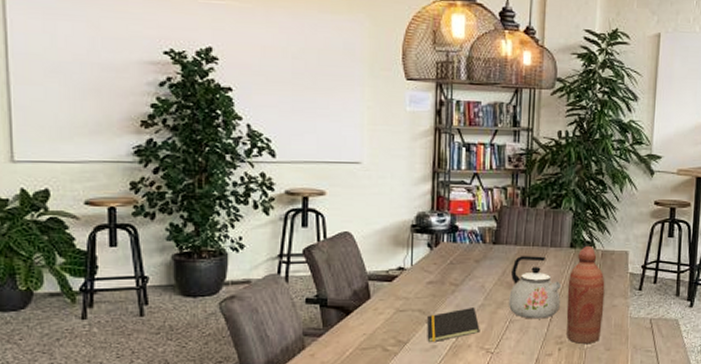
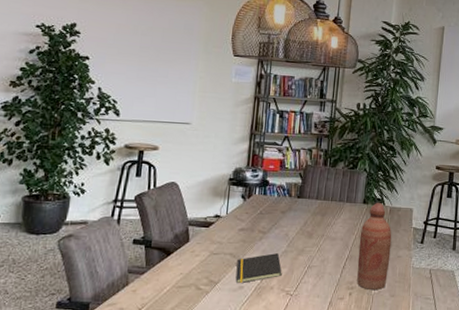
kettle: present [509,256,561,319] -> none [308,209,354,266]

